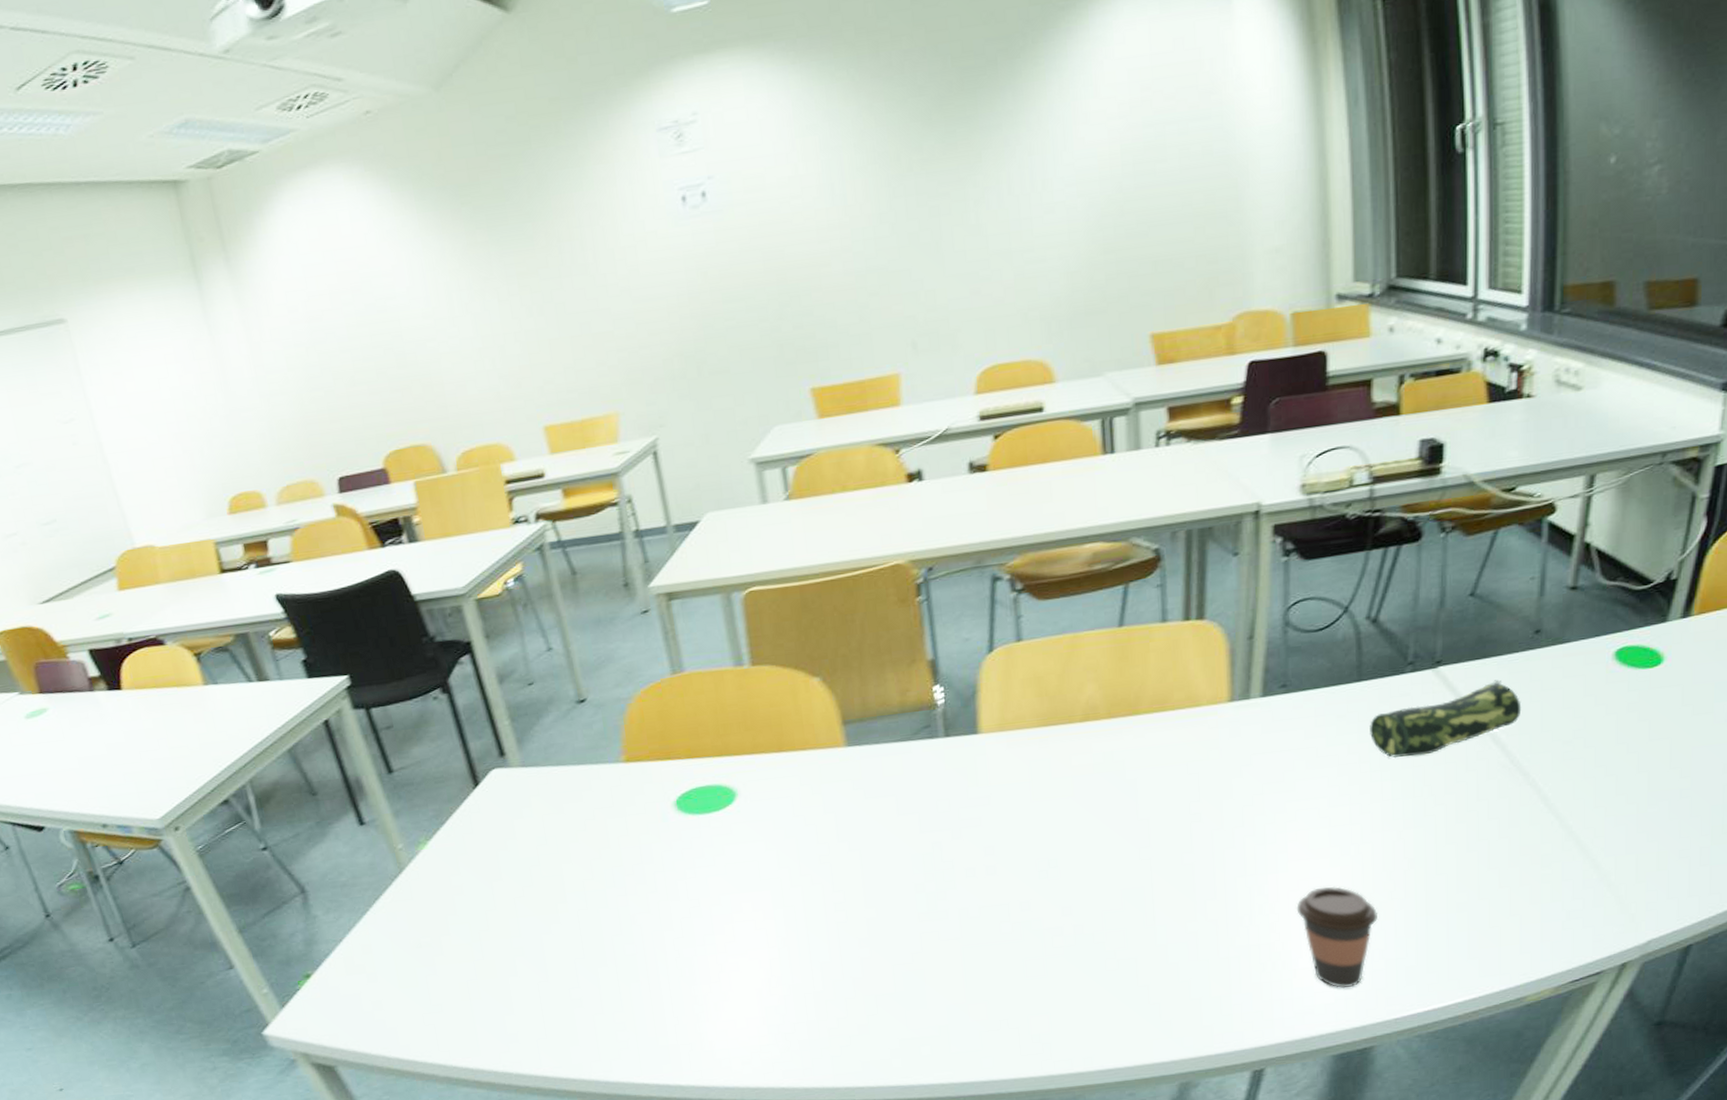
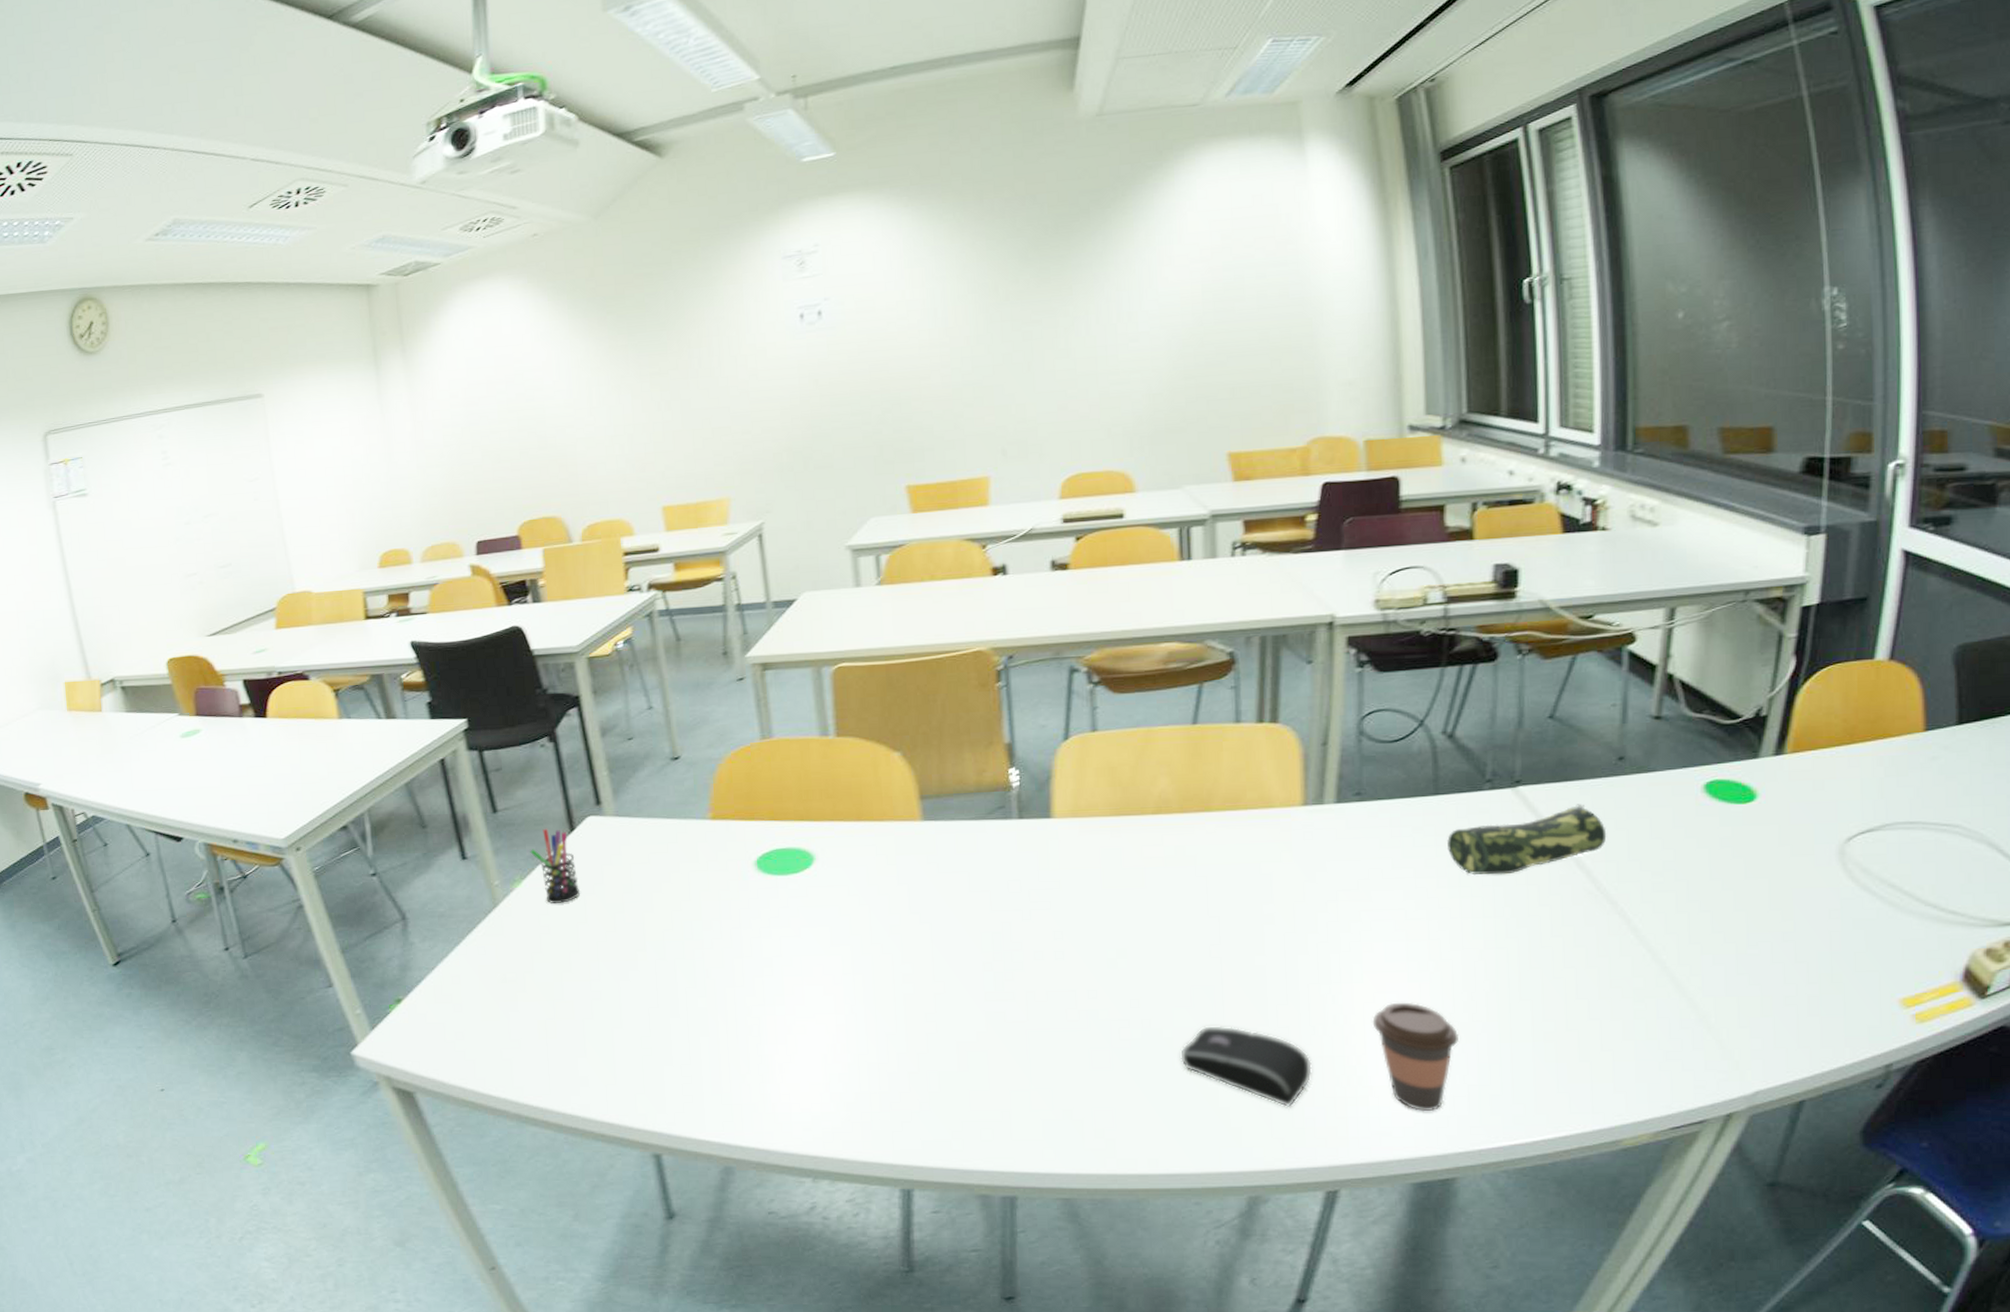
pen holder: none [433,785,492,863] -> present [530,828,581,903]
computer mouse: none [1112,924,1239,998] -> present [1180,1025,1312,1108]

